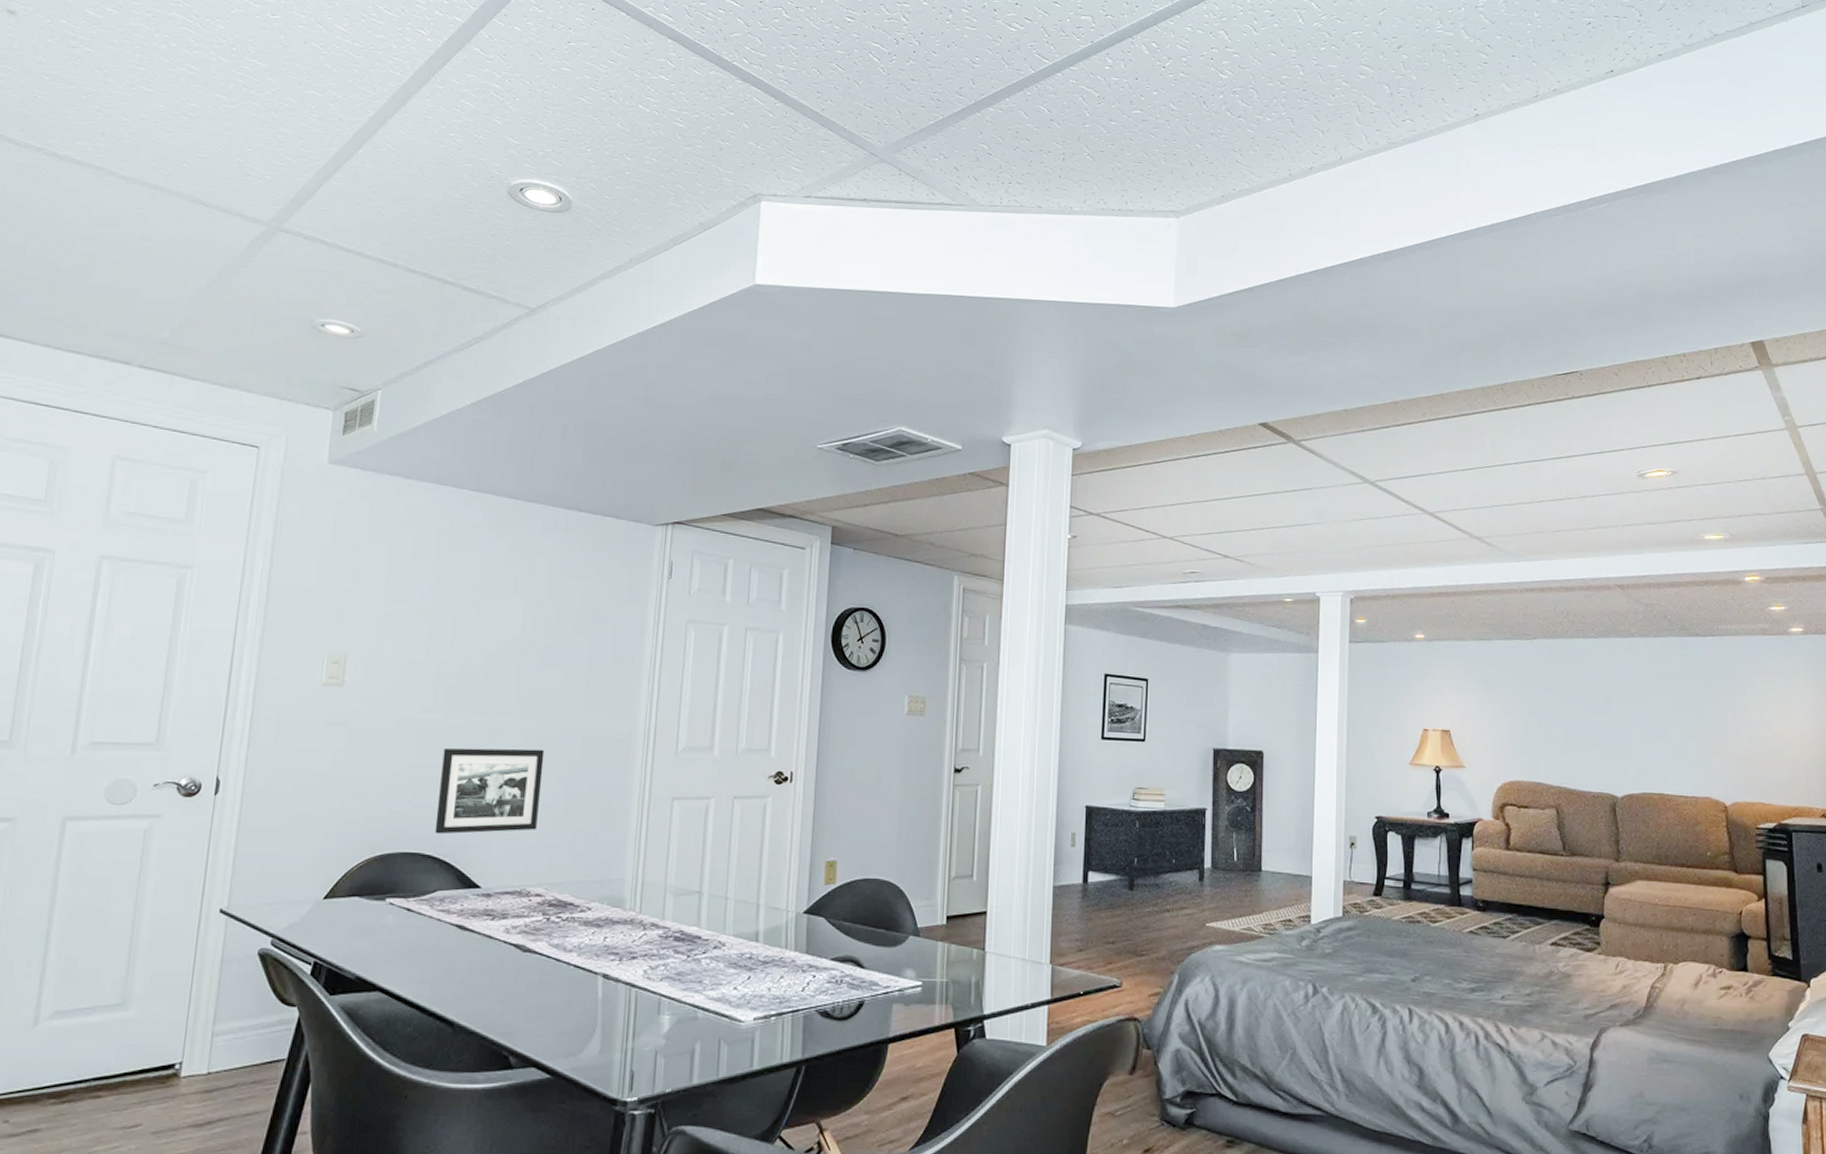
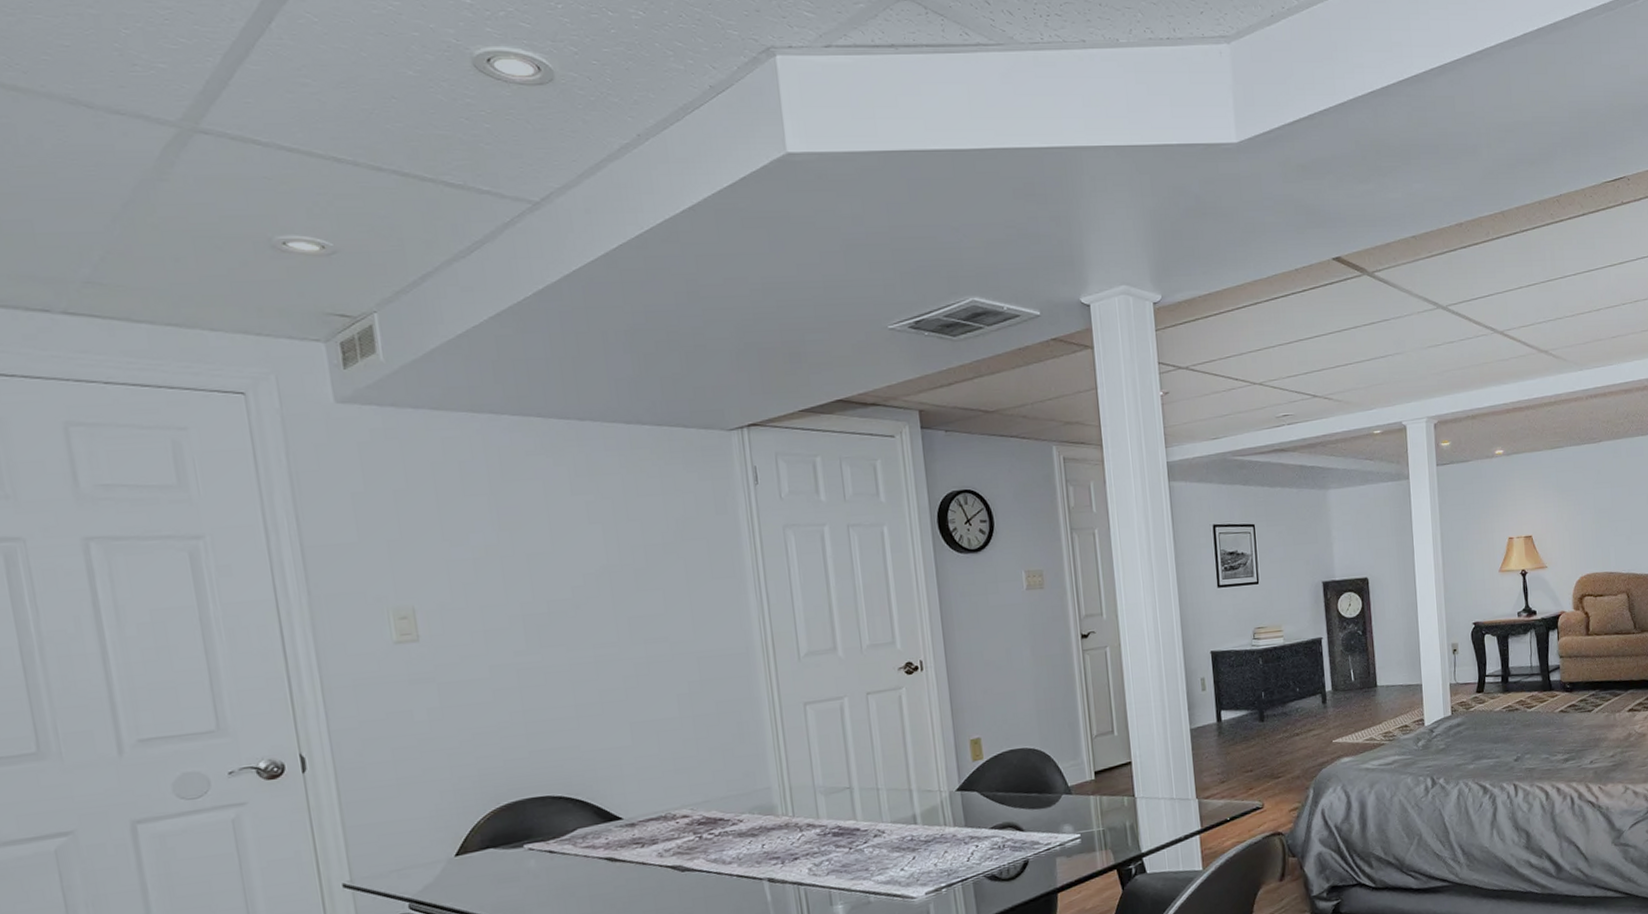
picture frame: present [434,748,545,834] -> none [549,675,669,775]

